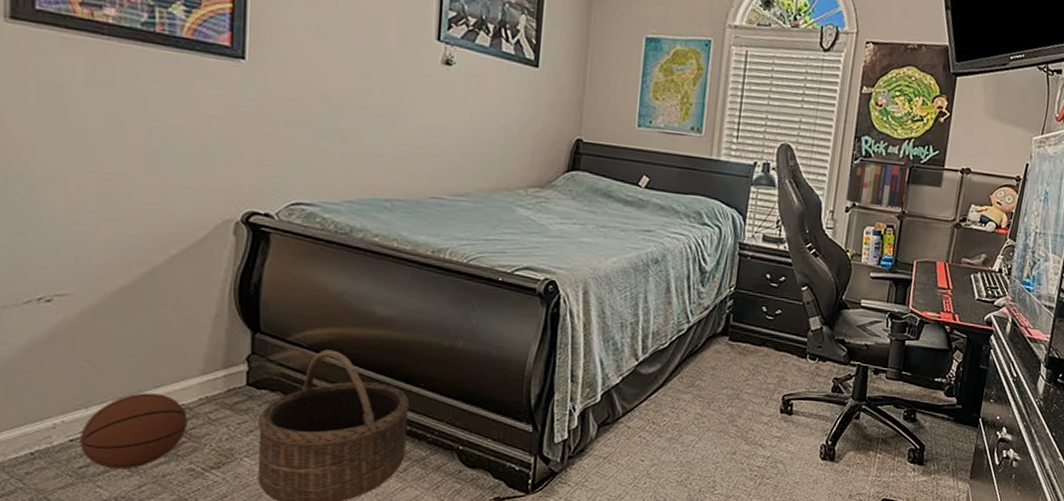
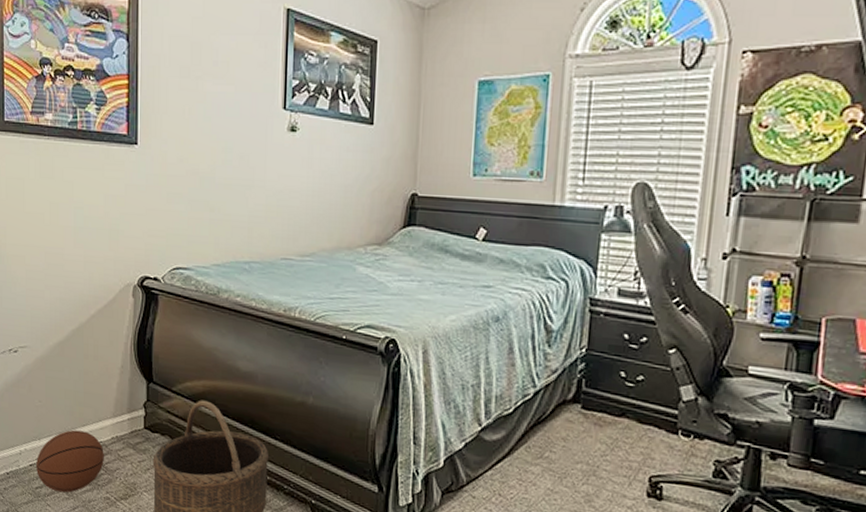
books: present [846,161,907,209] -> none [723,197,807,253]

